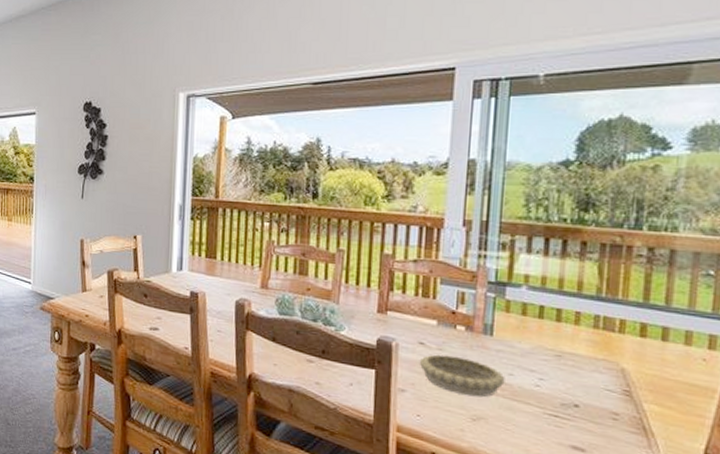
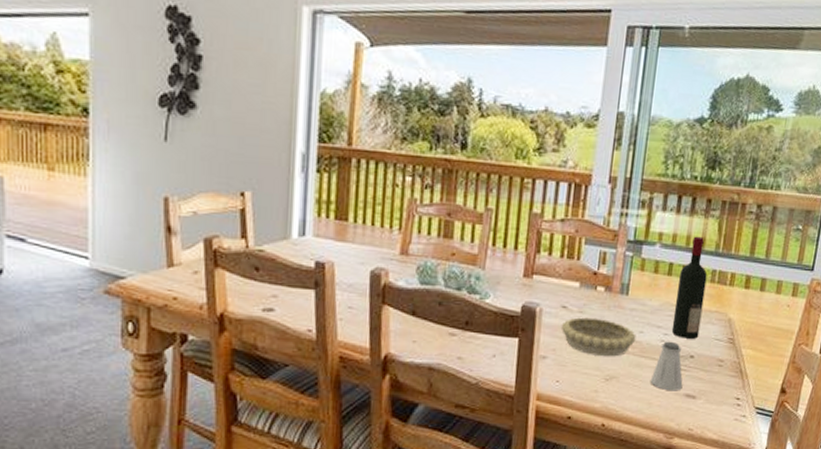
saltshaker: none [525,386,567,441] -> present [650,341,683,391]
wine bottle: none [548,279,589,387] -> present [671,236,708,339]

